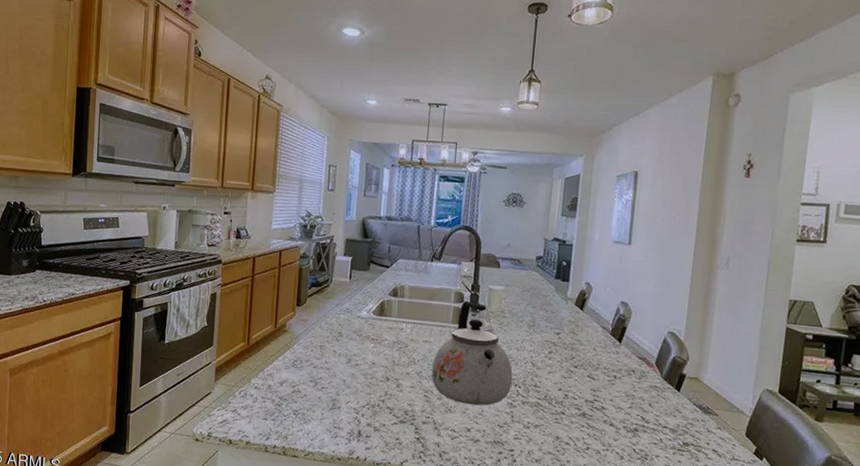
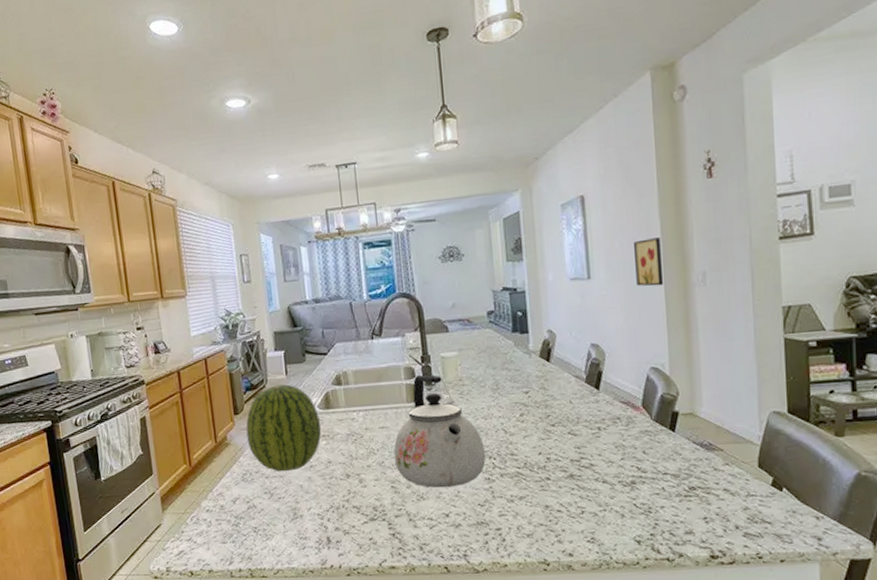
fruit: none [303,286,373,365] -> present [245,384,322,472]
wall art: none [669,219,696,262] -> present [634,237,664,286]

